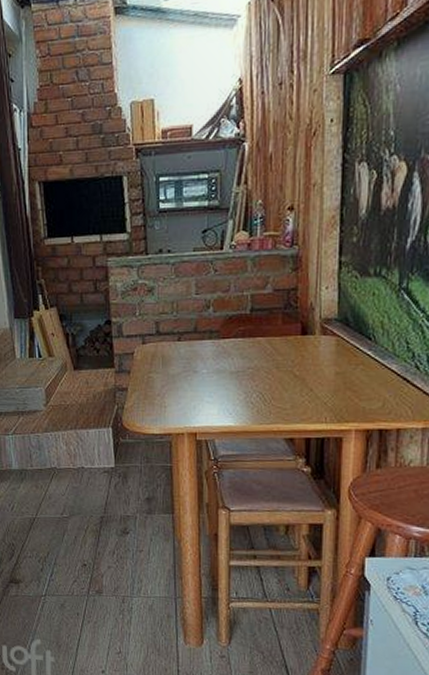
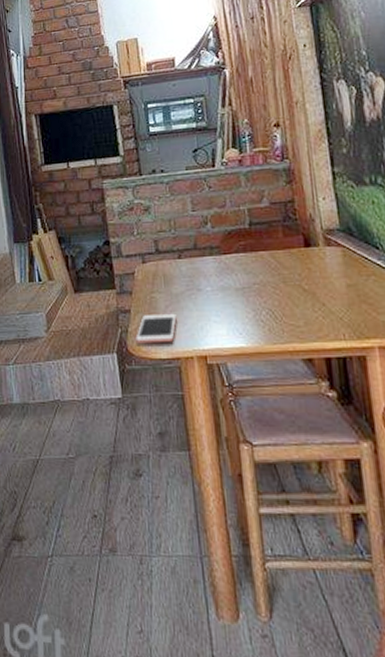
cell phone: none [131,392,171,420] -> present [135,313,177,343]

